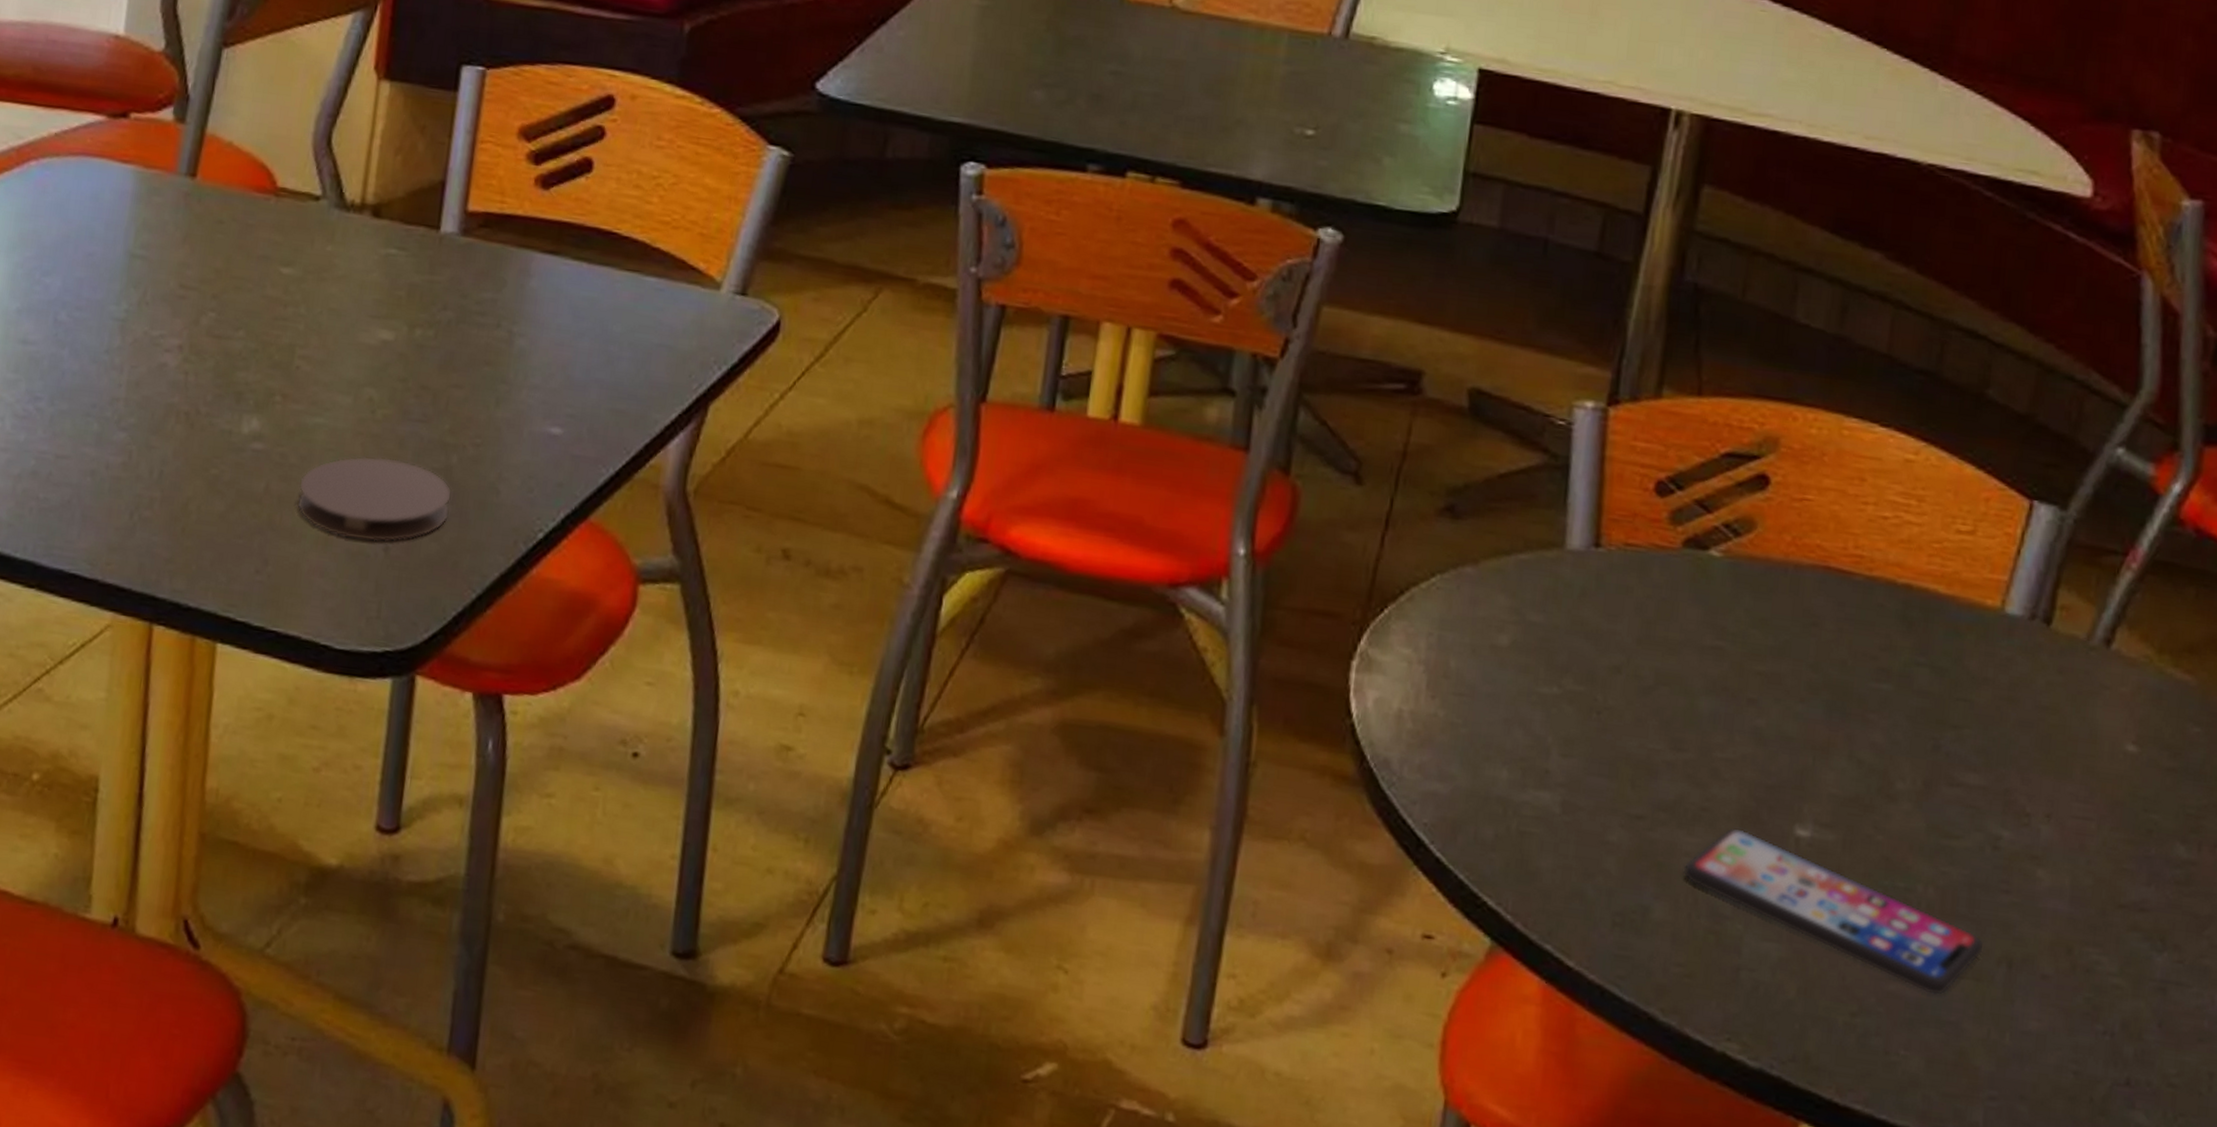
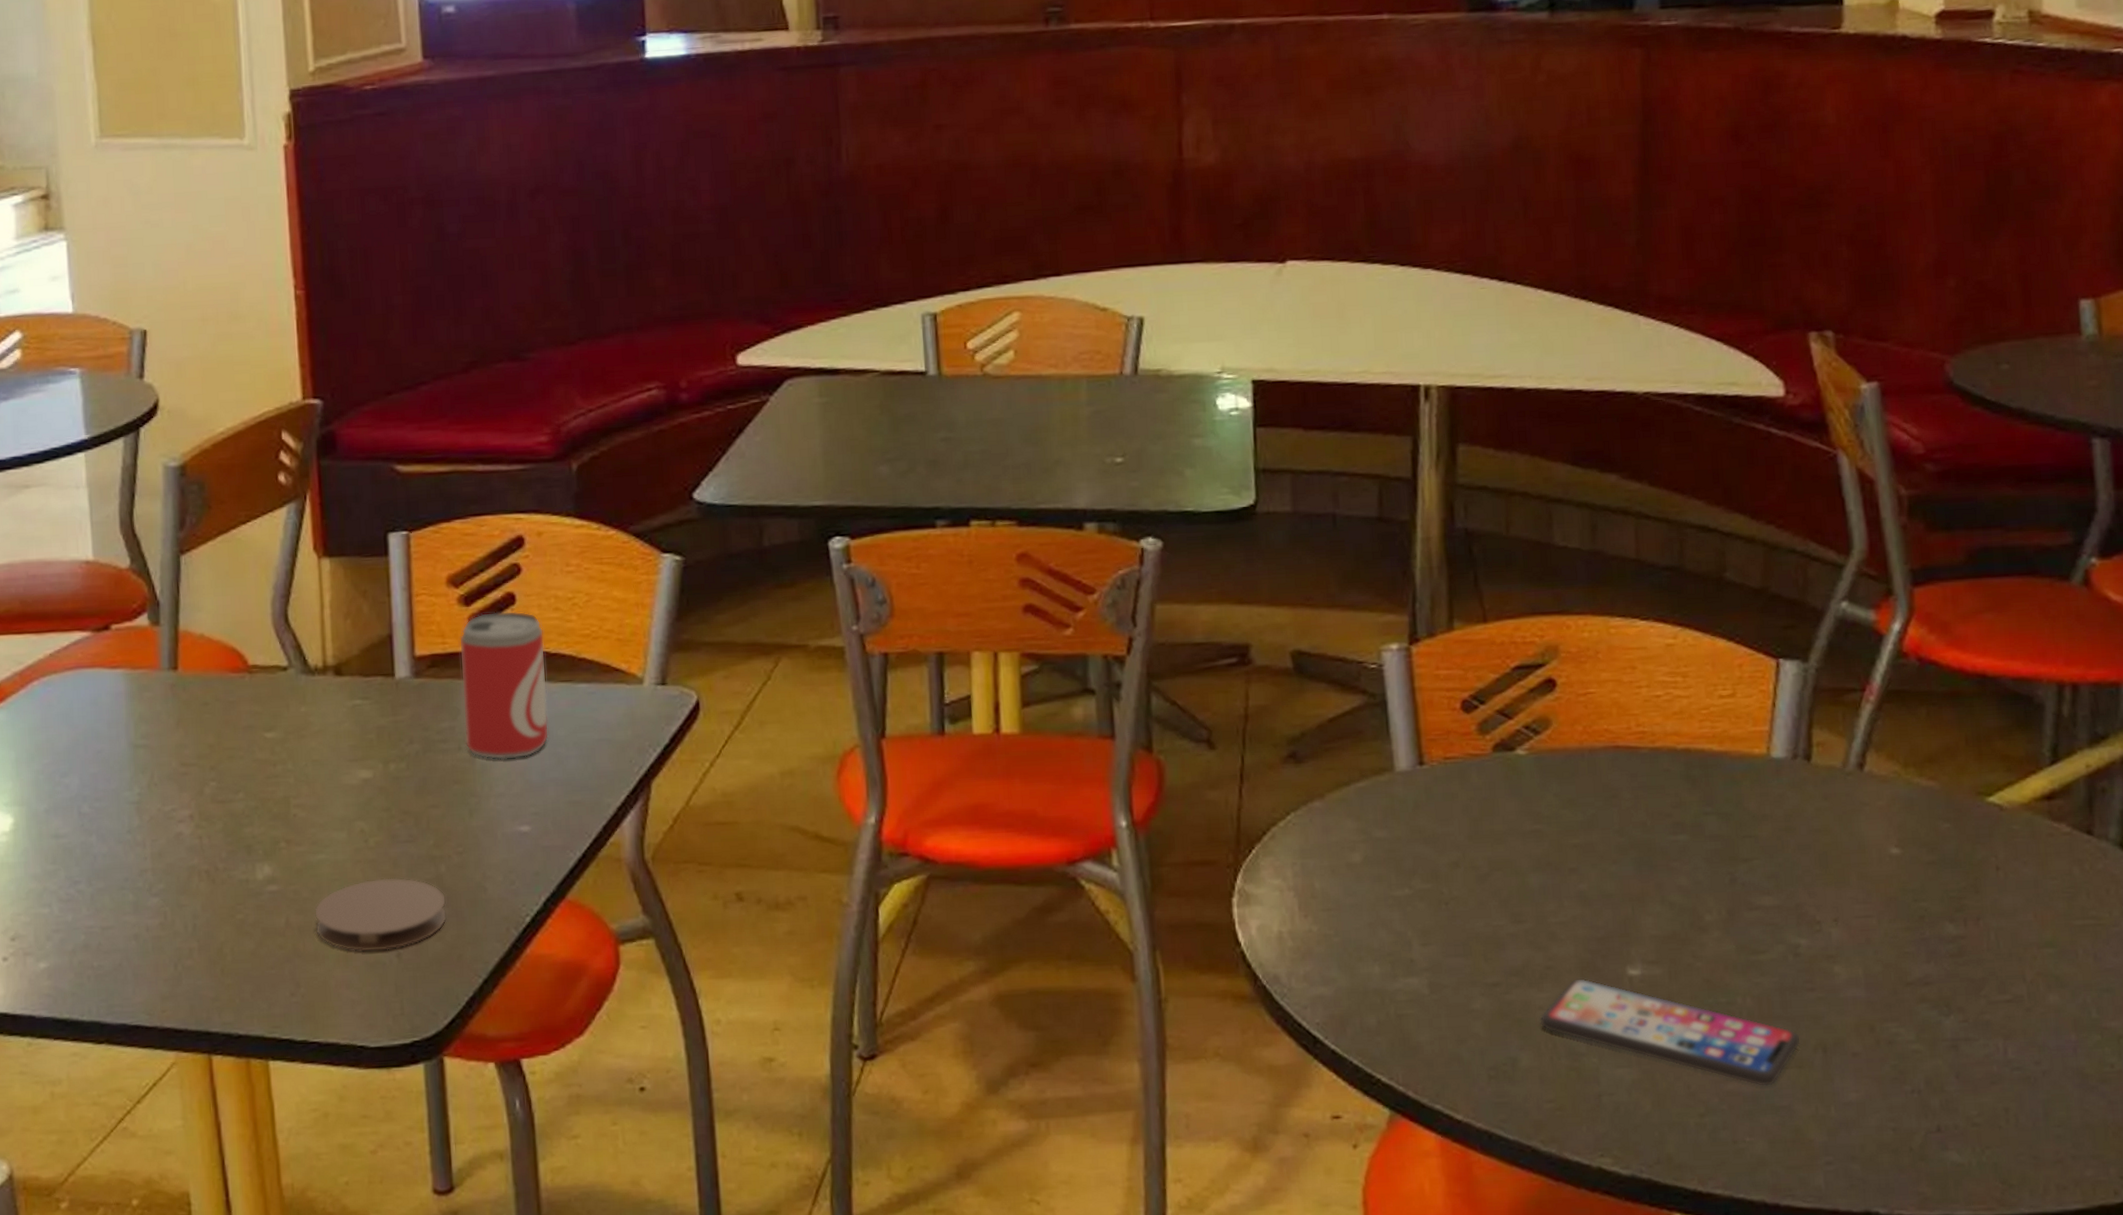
beer can: none [505,175,619,350] -> present [459,611,549,760]

